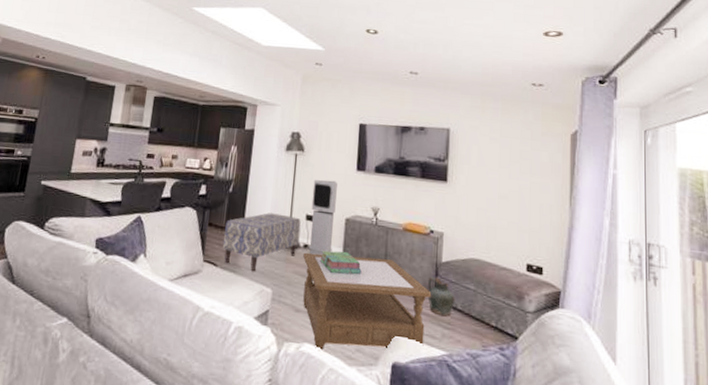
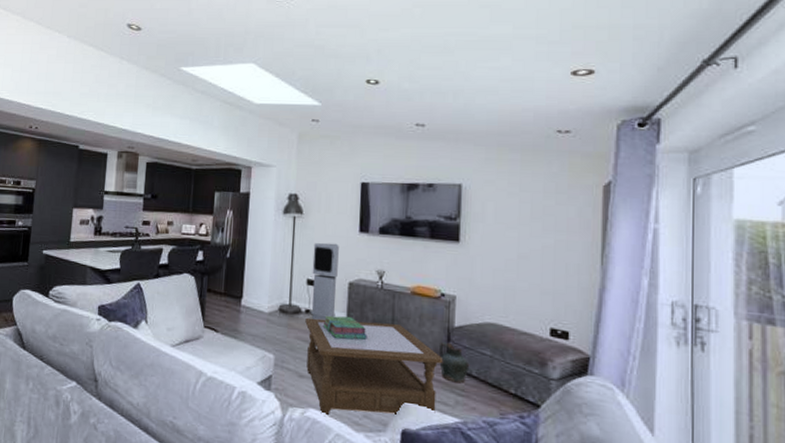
bench: present [222,213,301,271] -> none [222,278,302,337]

